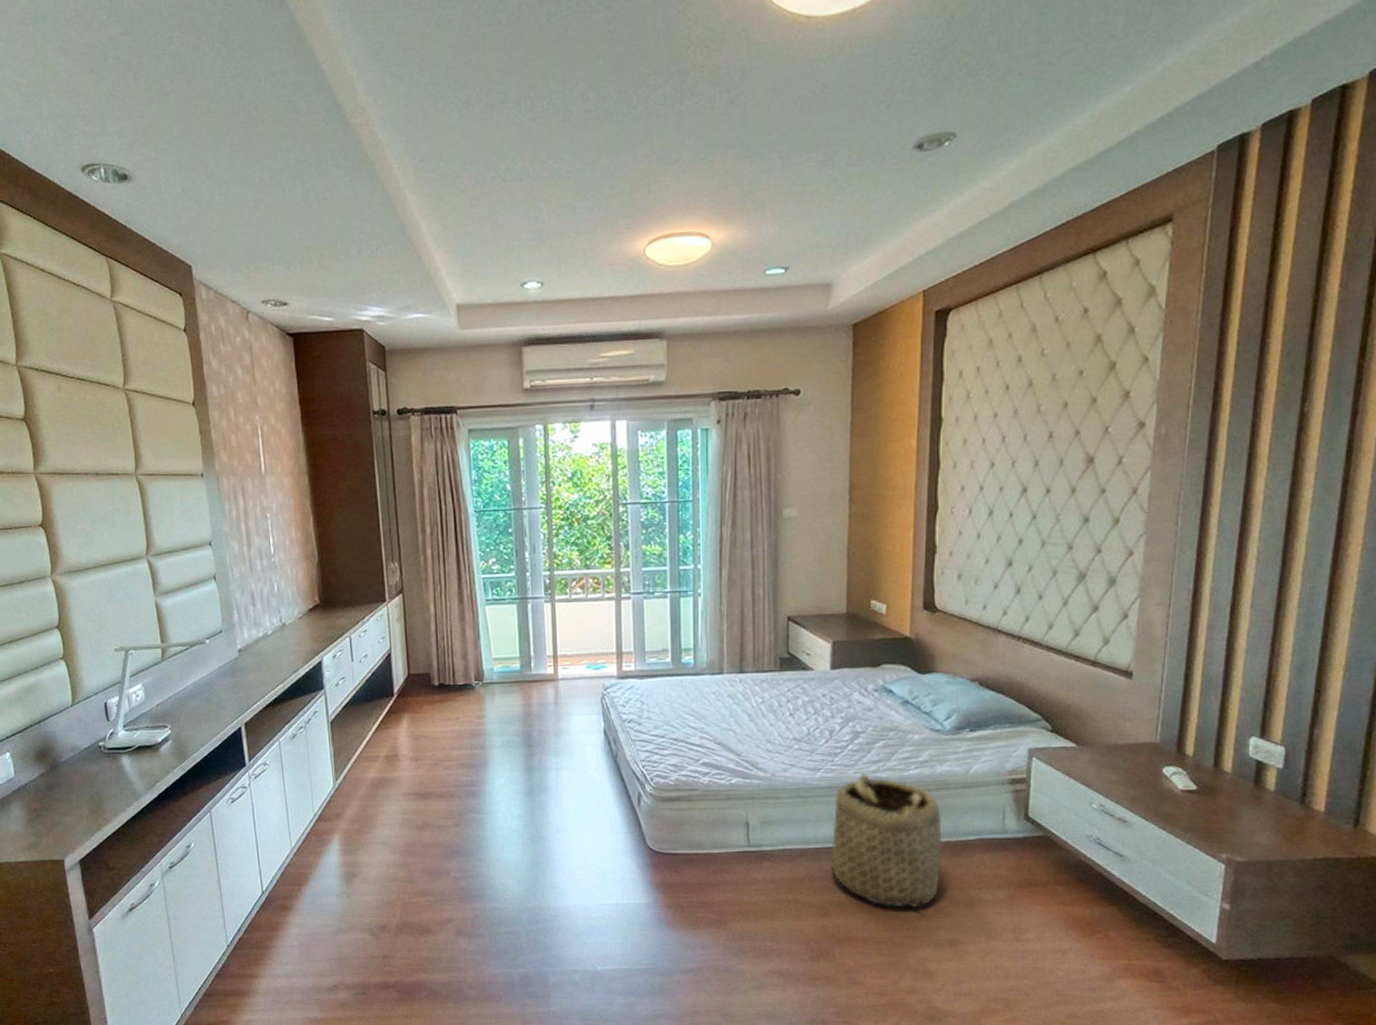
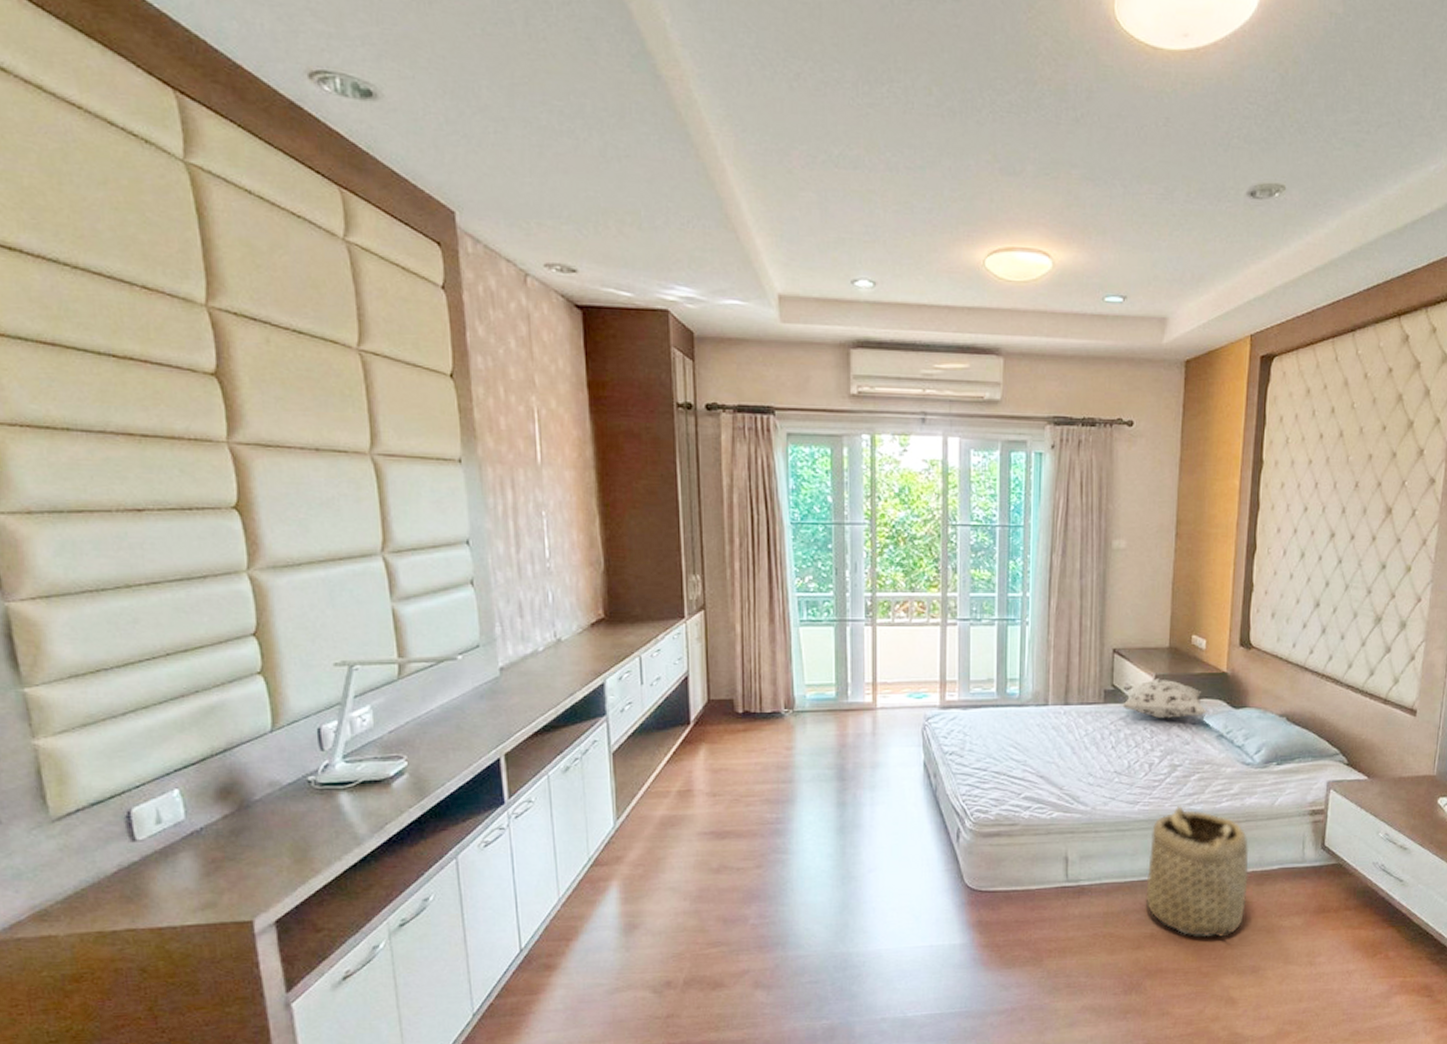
decorative pillow: none [798,645,891,686] -> present [1121,678,1208,719]

